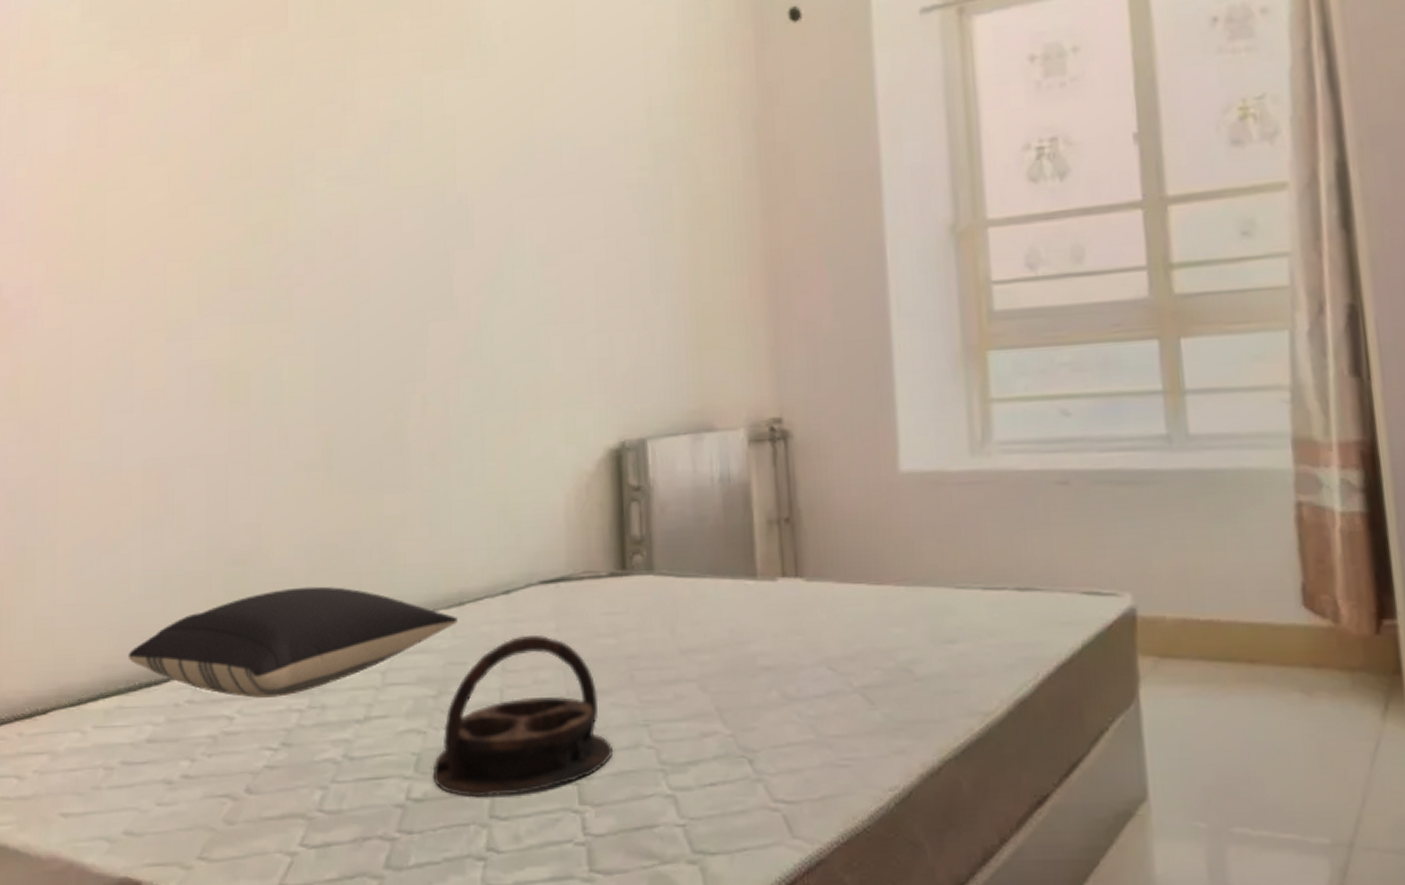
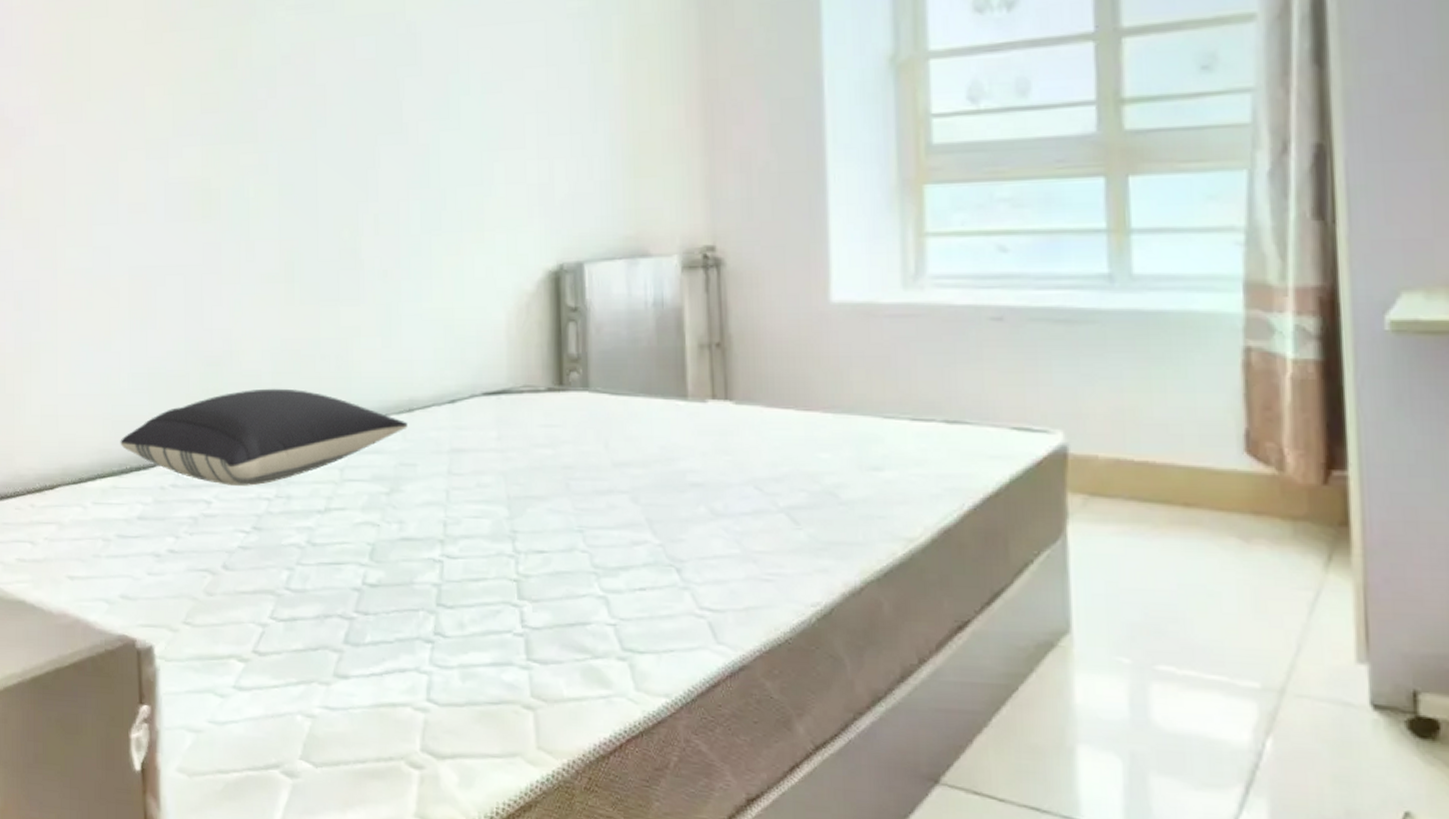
serving tray: present [433,634,613,798] -> none [386,441,549,587]

